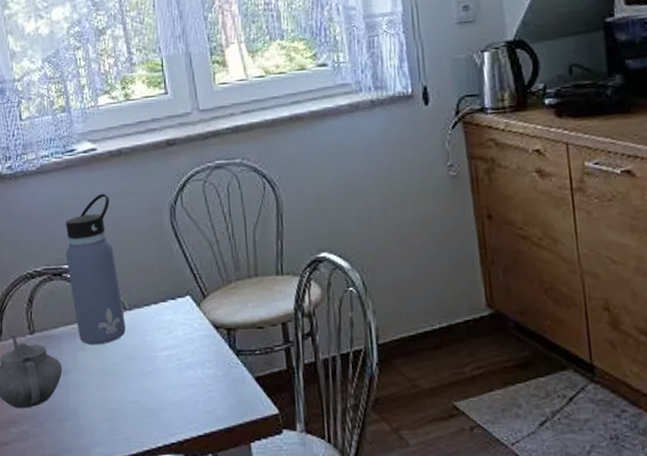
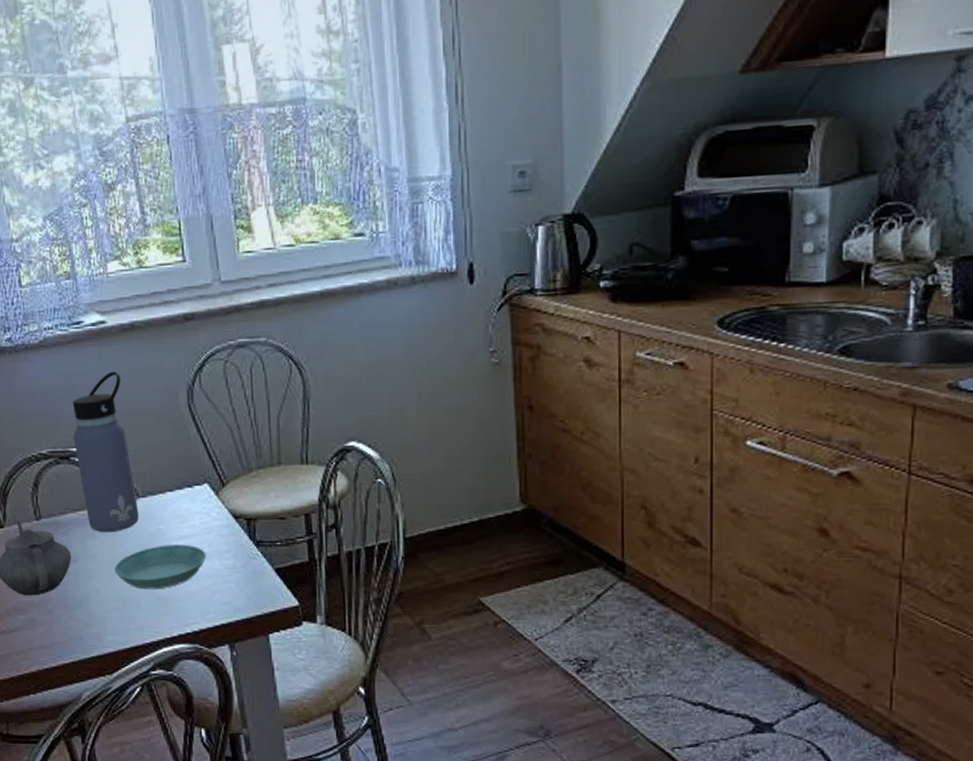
saucer: none [102,355,190,400] -> present [114,544,207,590]

